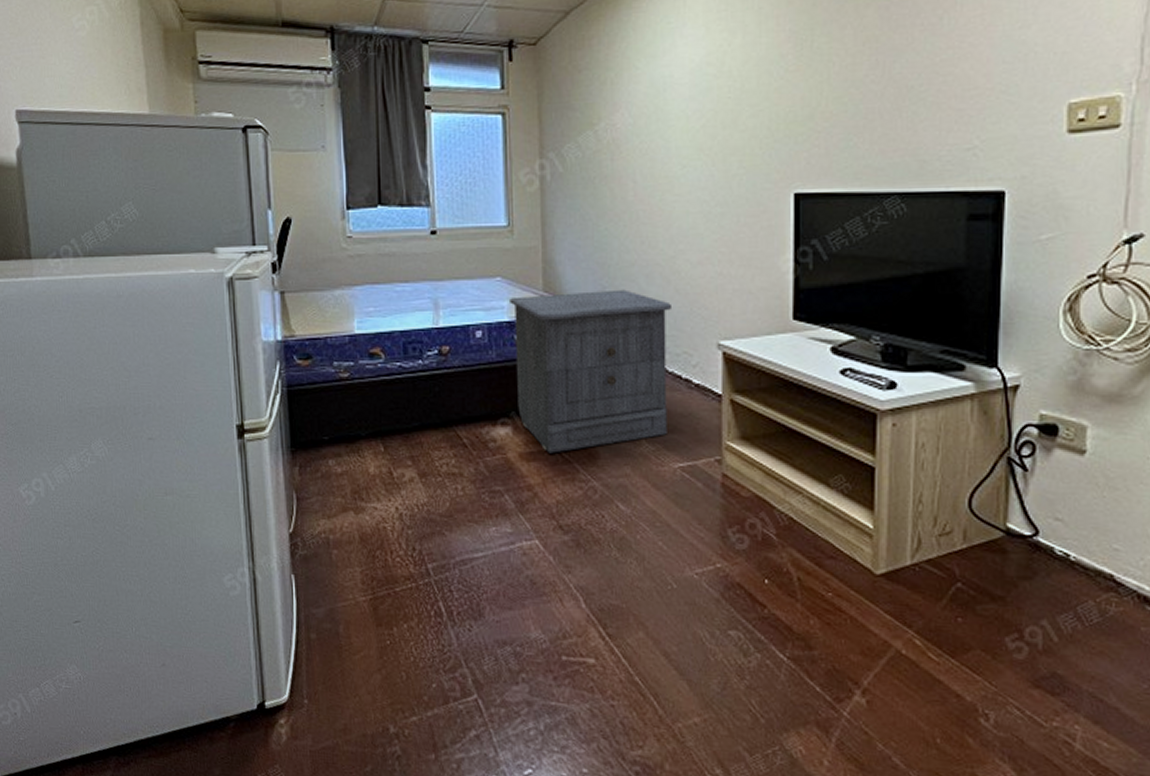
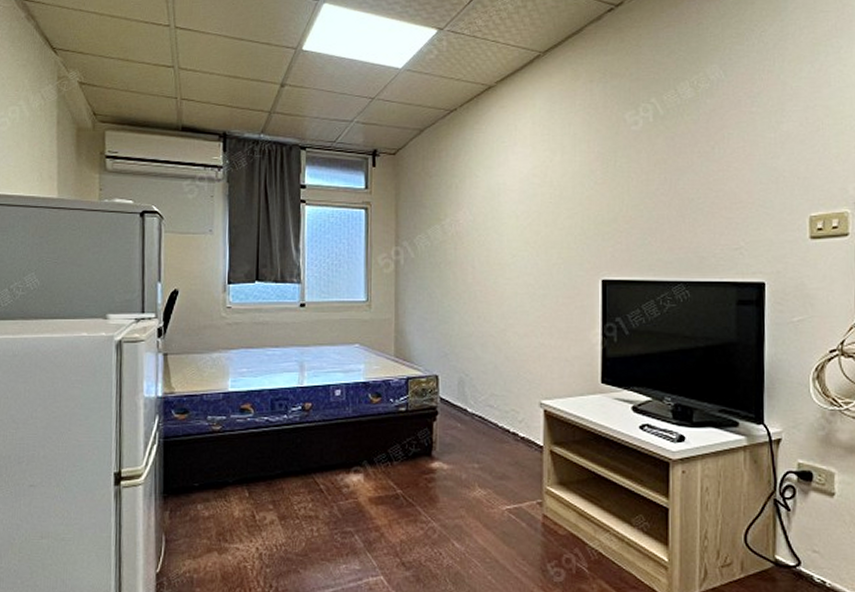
nightstand: present [510,289,671,454] -> none [366,356,502,498]

